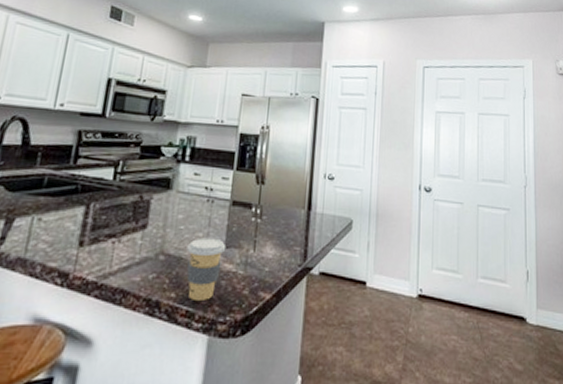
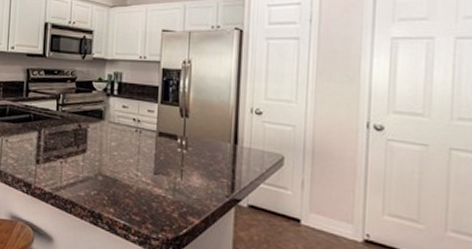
coffee cup: present [186,237,227,302] -> none [120,163,155,218]

